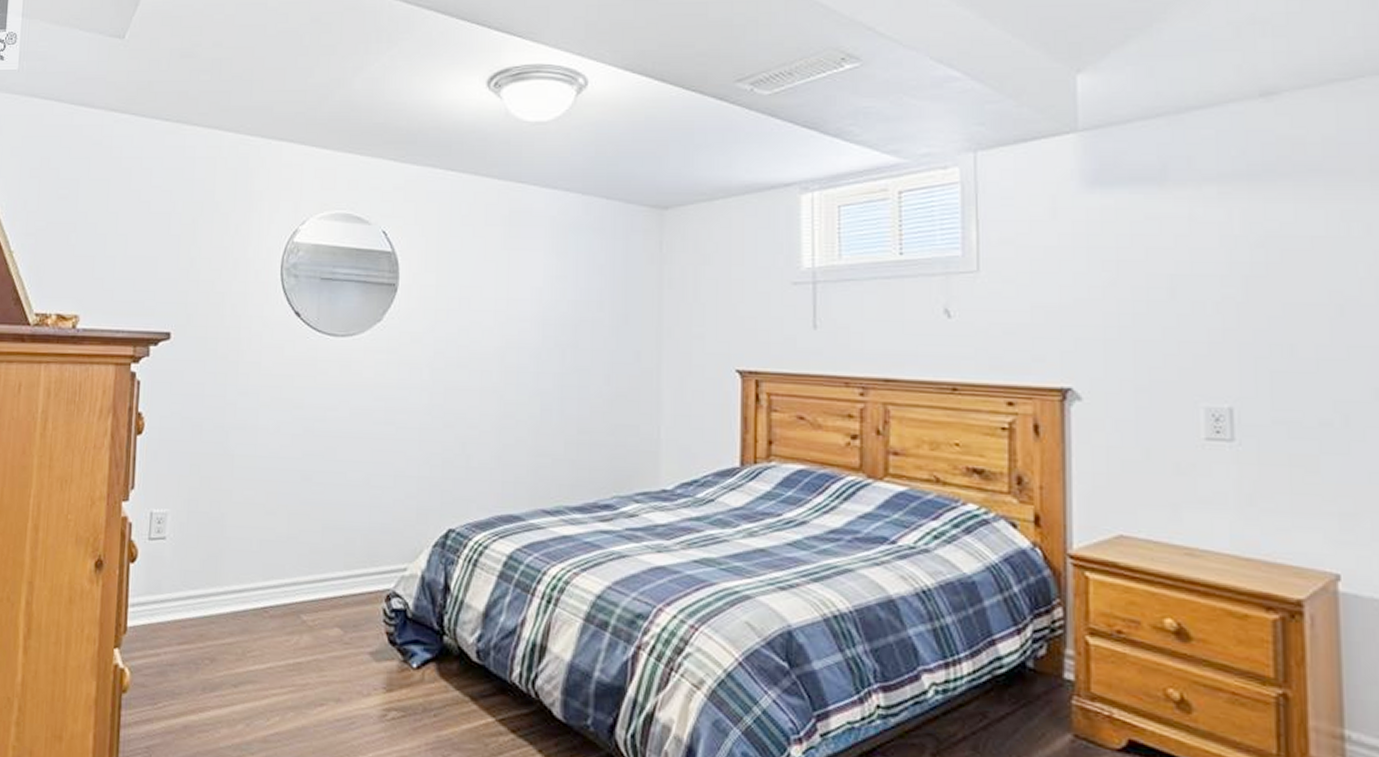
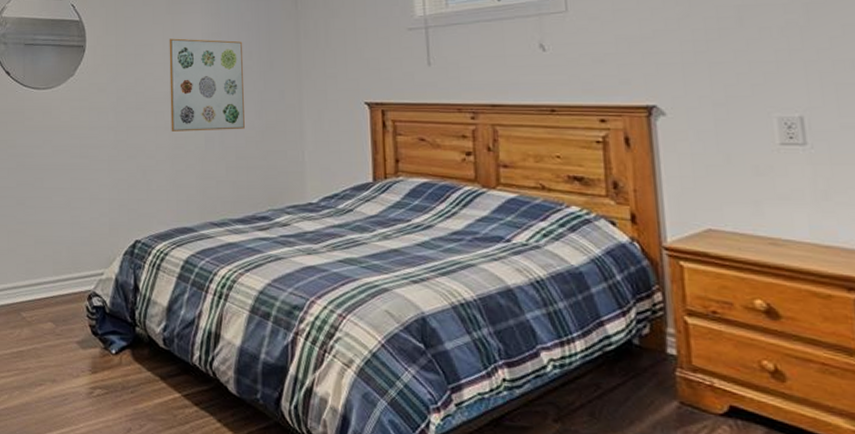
wall art: none [499,280,594,397] -> present [169,38,245,131]

